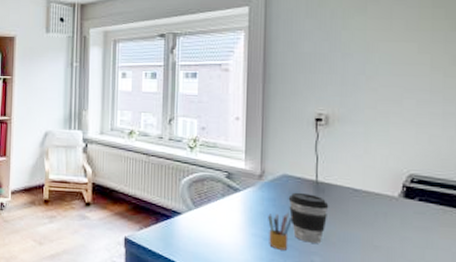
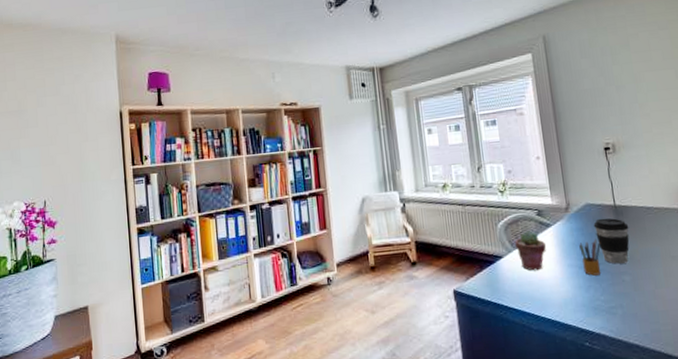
potted succulent: none [197,192,230,234] -> present [515,231,546,271]

